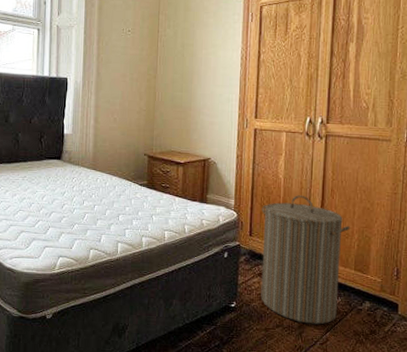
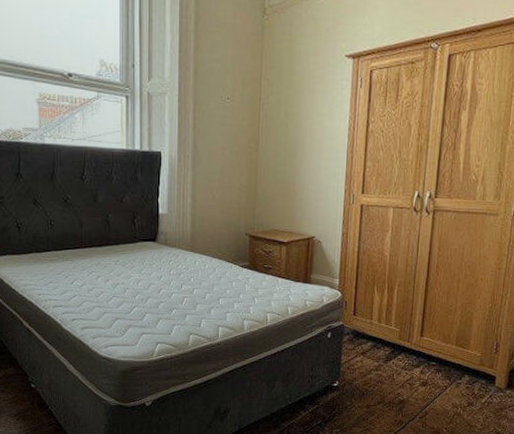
laundry hamper: present [261,195,350,325] -> none [363,273,453,399]

